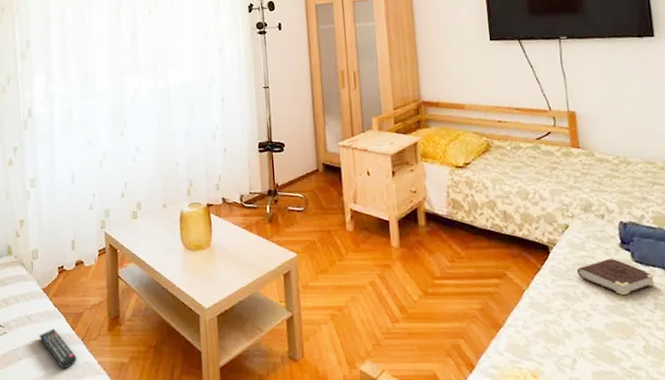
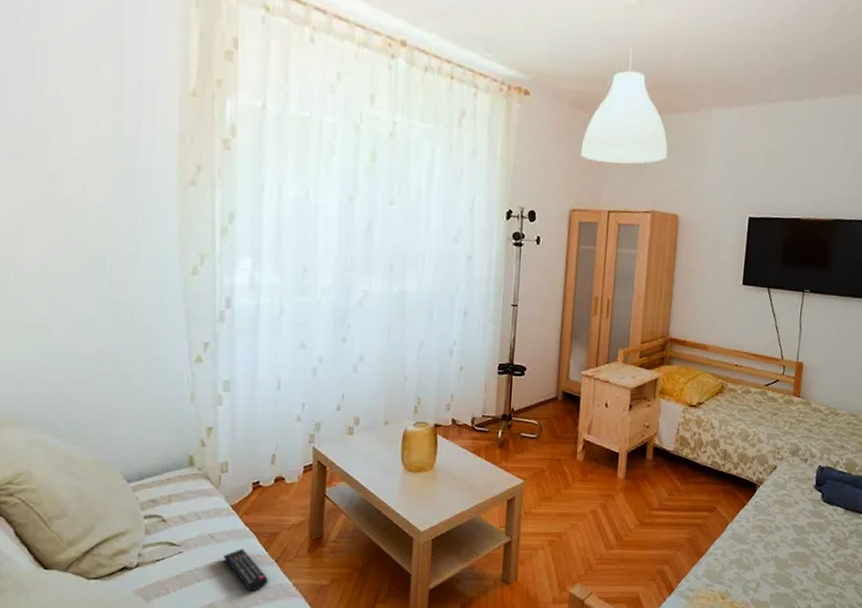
book: present [576,258,656,295] -> none [775,497,837,529]

